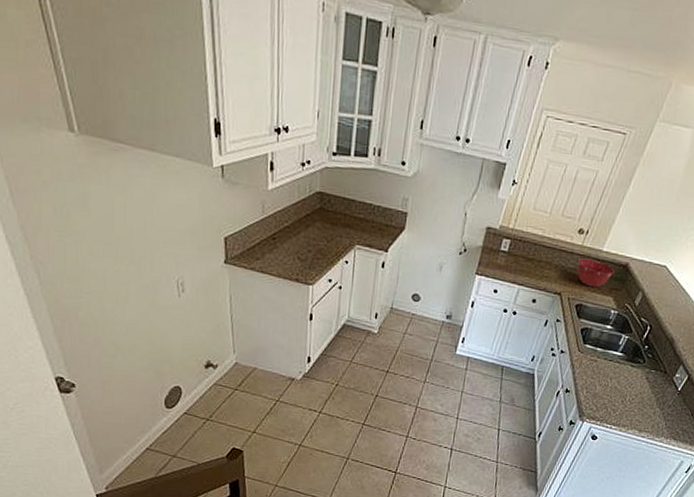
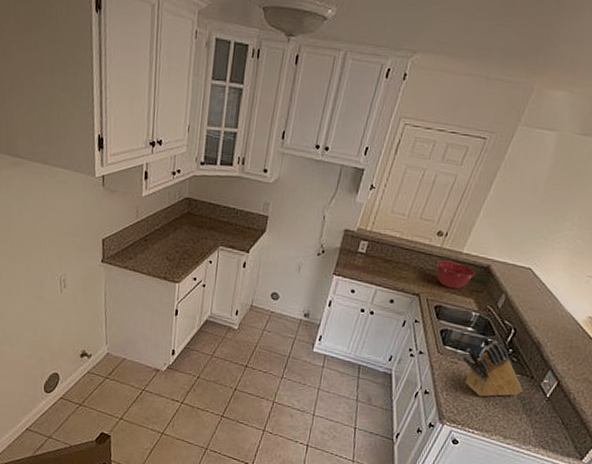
knife block: none [602,333,657,393] -> present [463,336,523,397]

